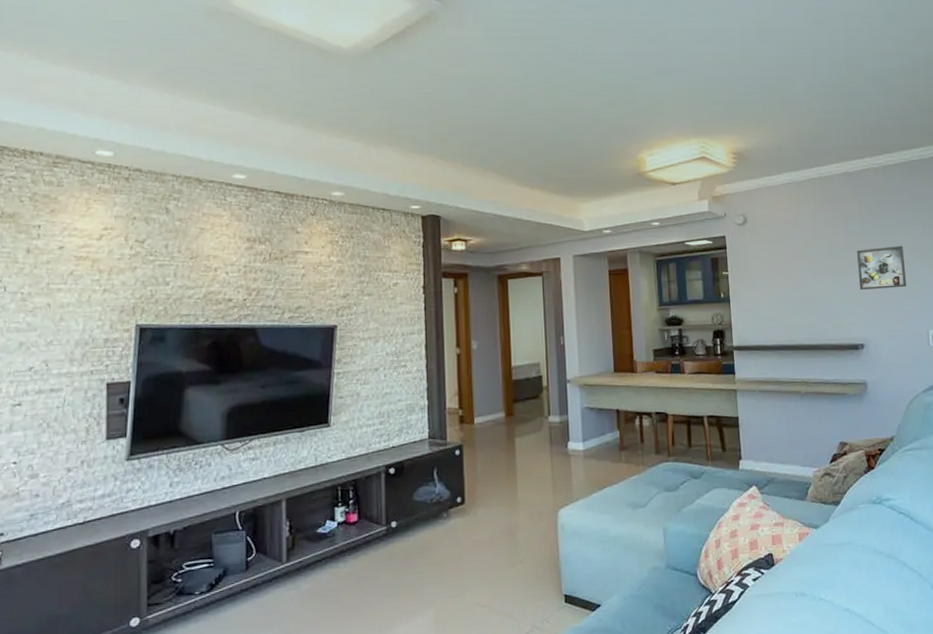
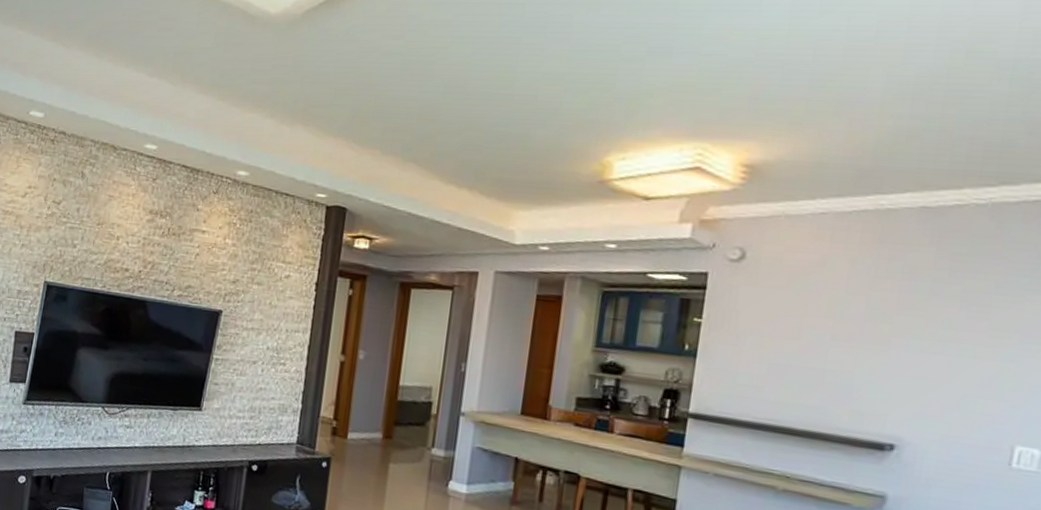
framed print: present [856,245,906,290] -> none [906,316,1000,379]

